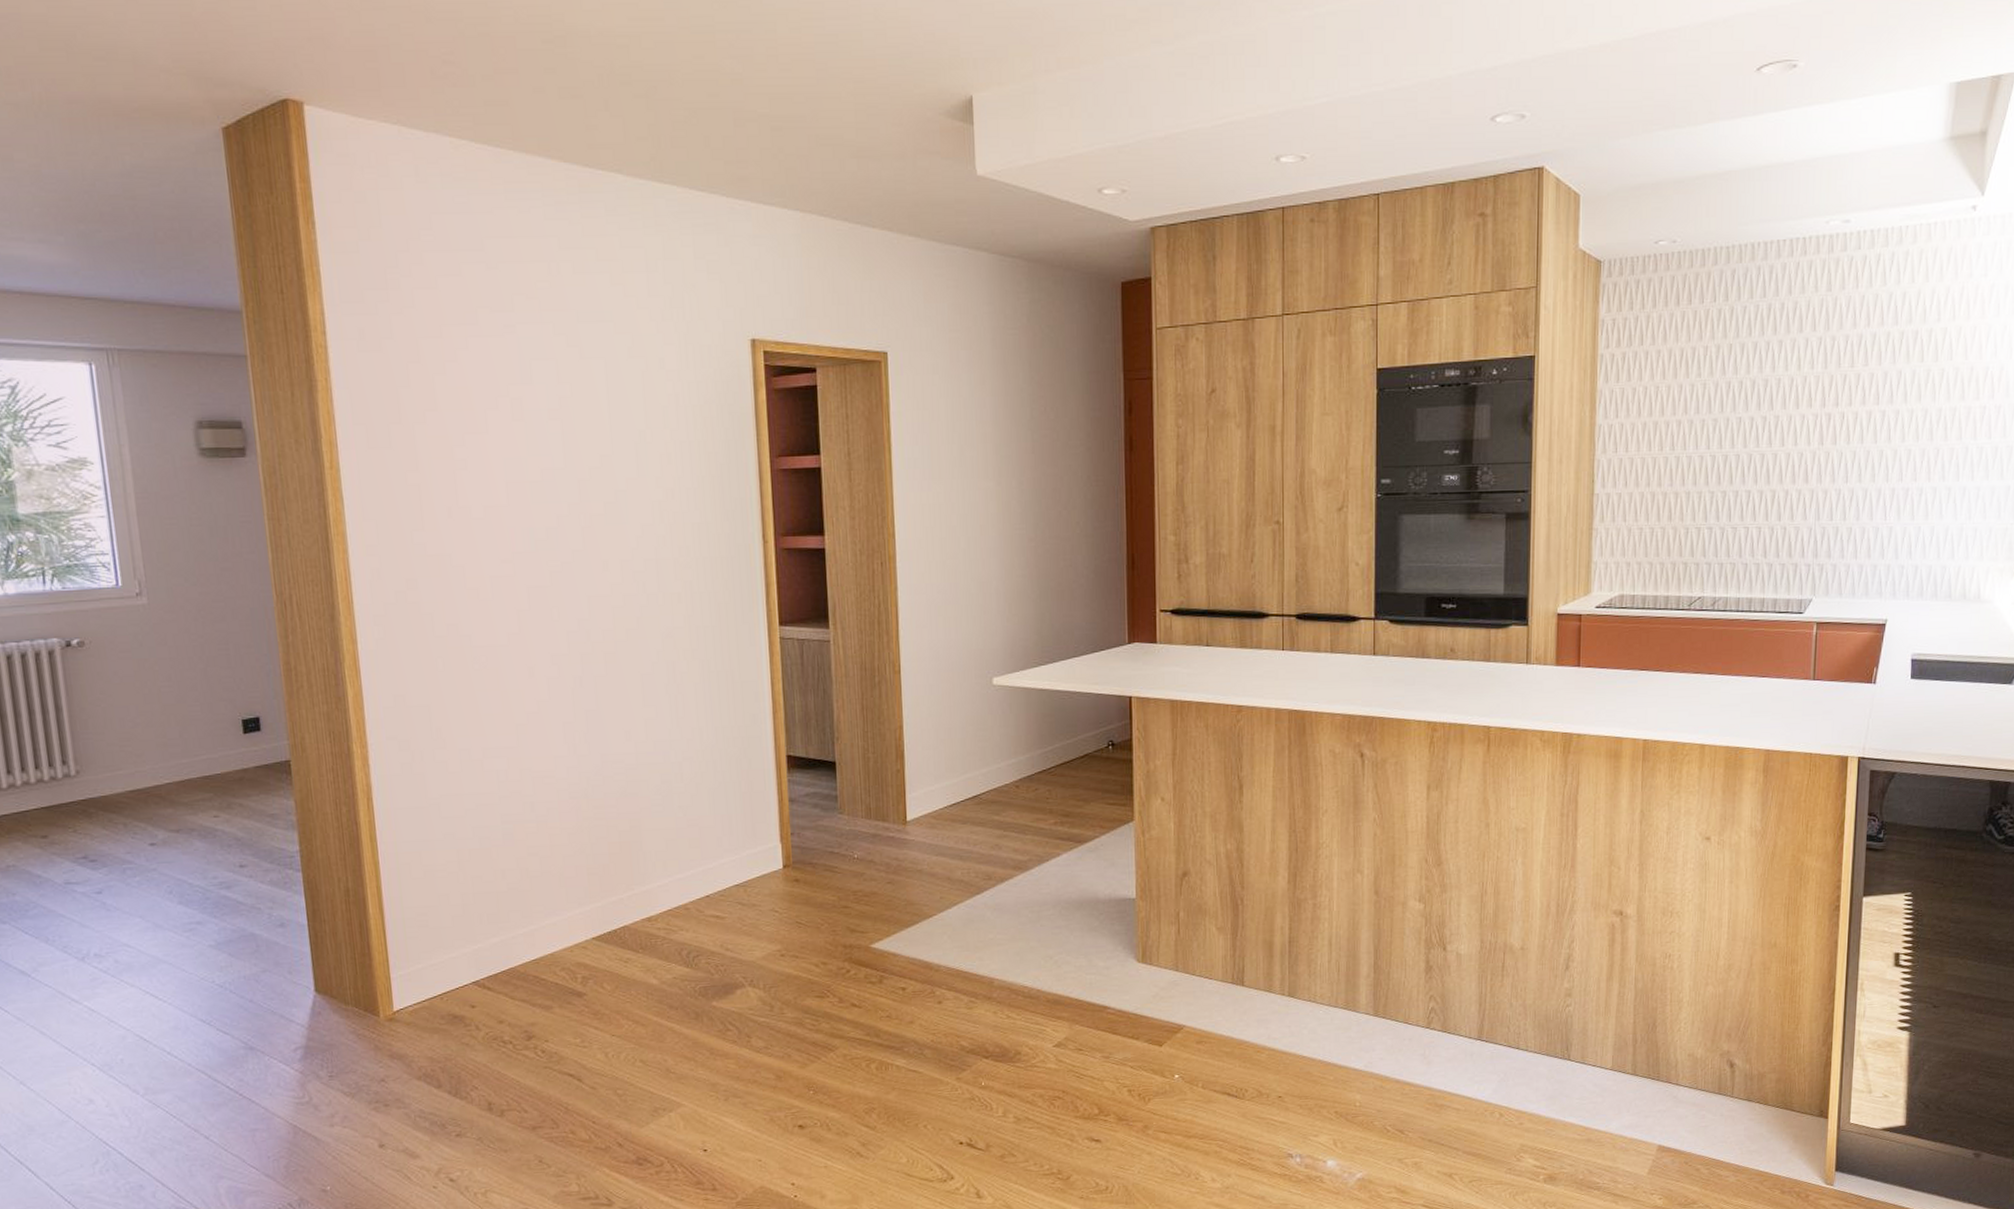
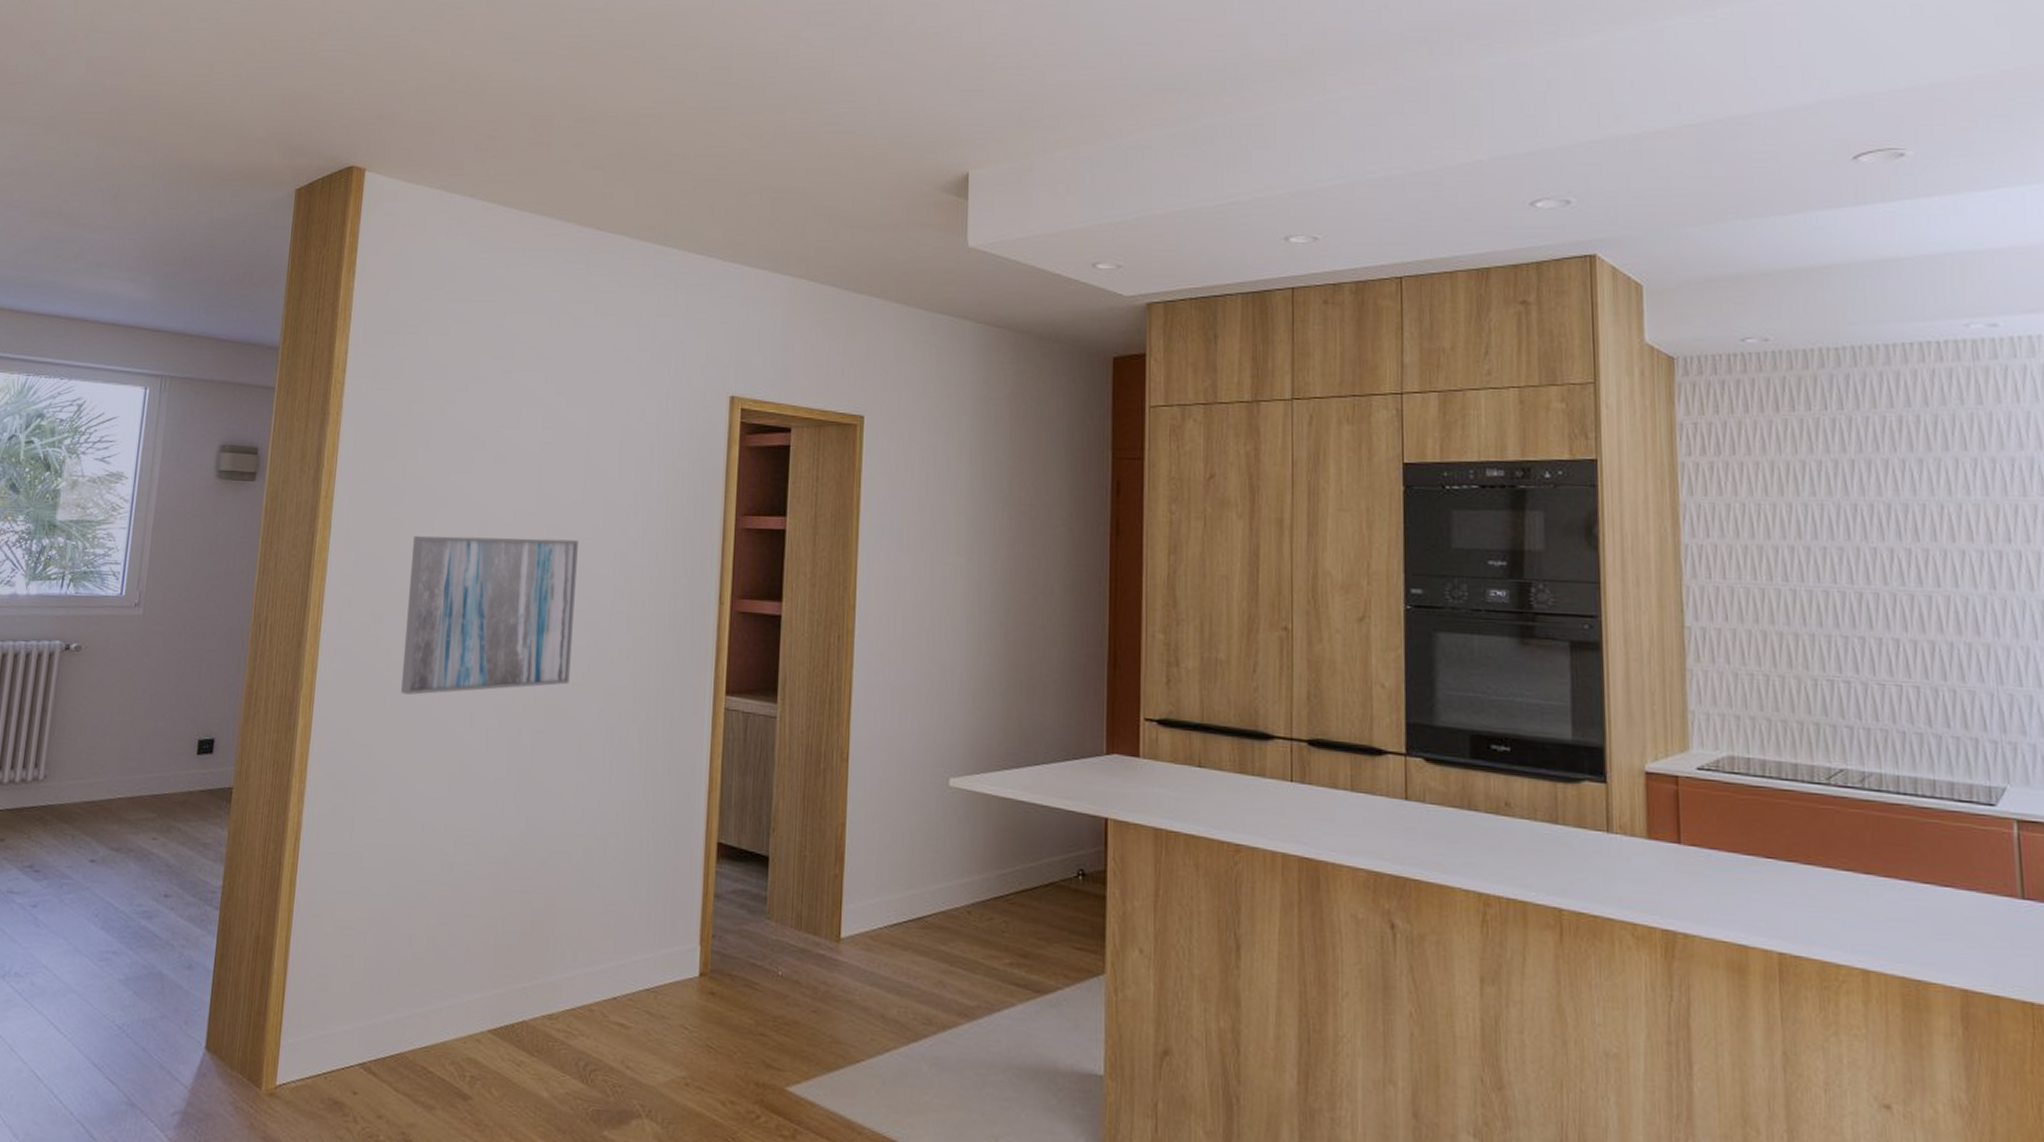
wall art: none [437,493,624,655] -> present [400,535,579,695]

